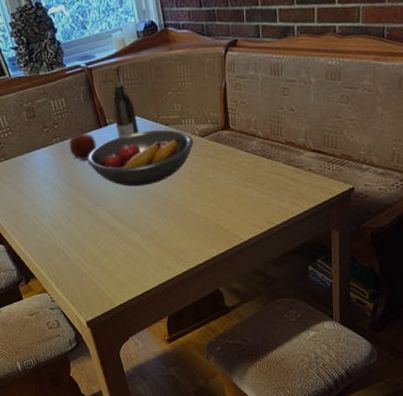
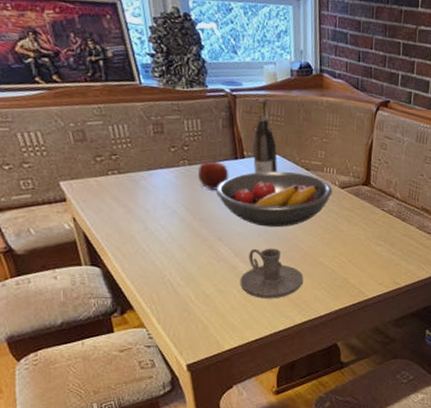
candle holder: none [120,205,179,255] -> present [240,248,304,299]

